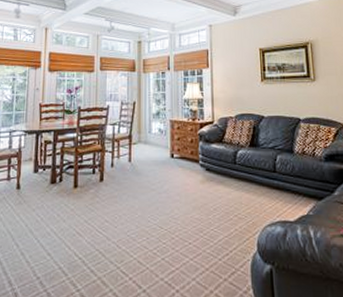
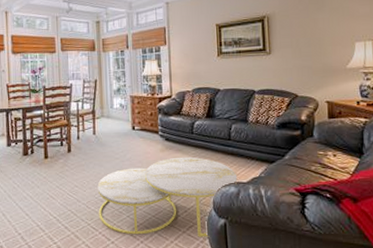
coffee table: none [130,190,284,287] -> present [97,157,238,237]

